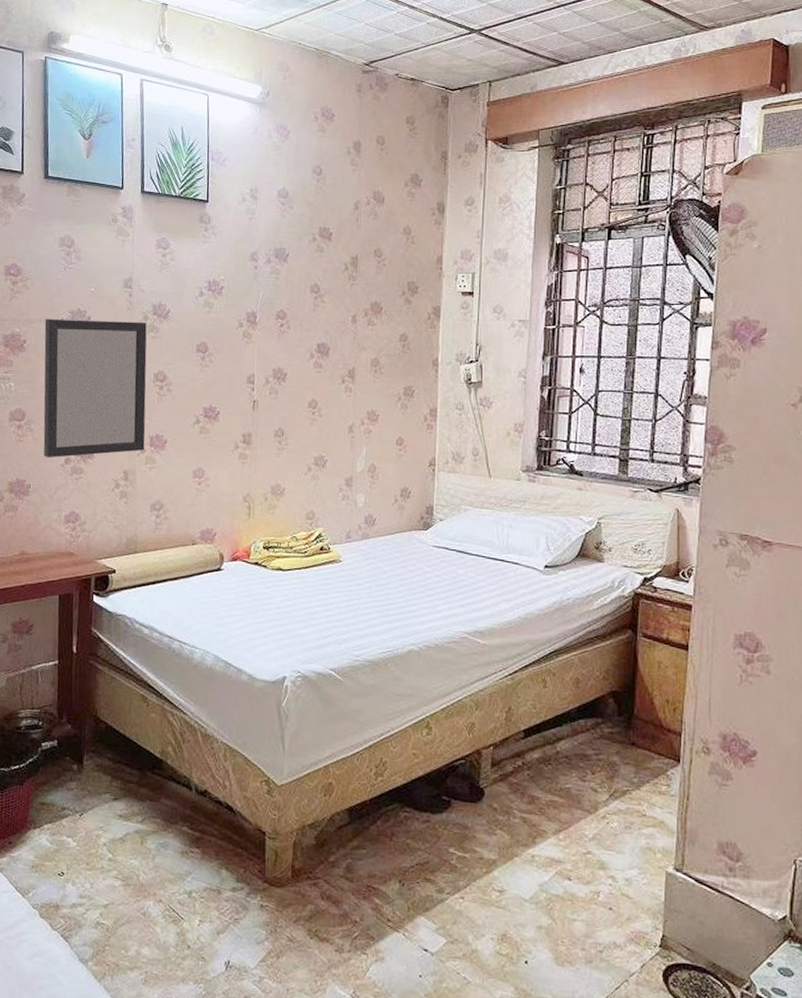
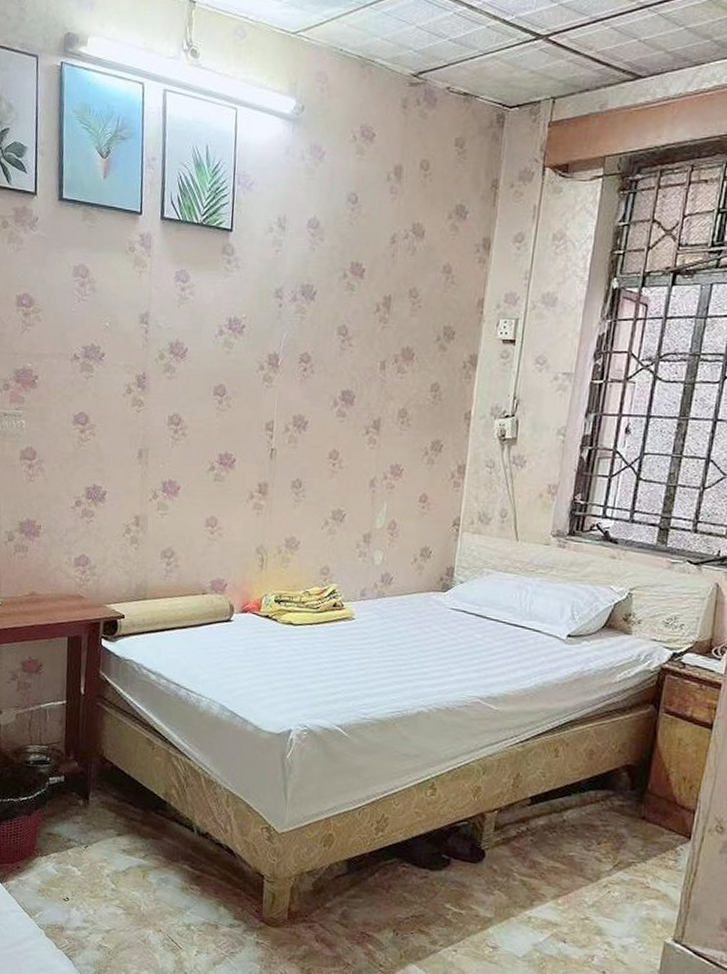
home mirror: present [43,318,147,458] -> none [54,353,163,500]

